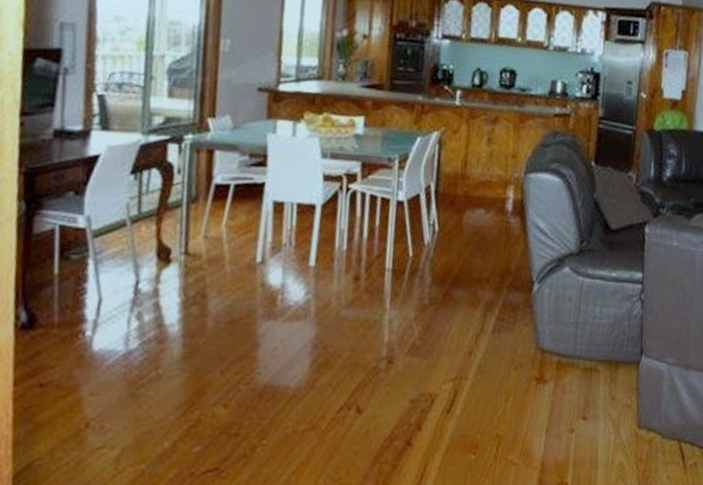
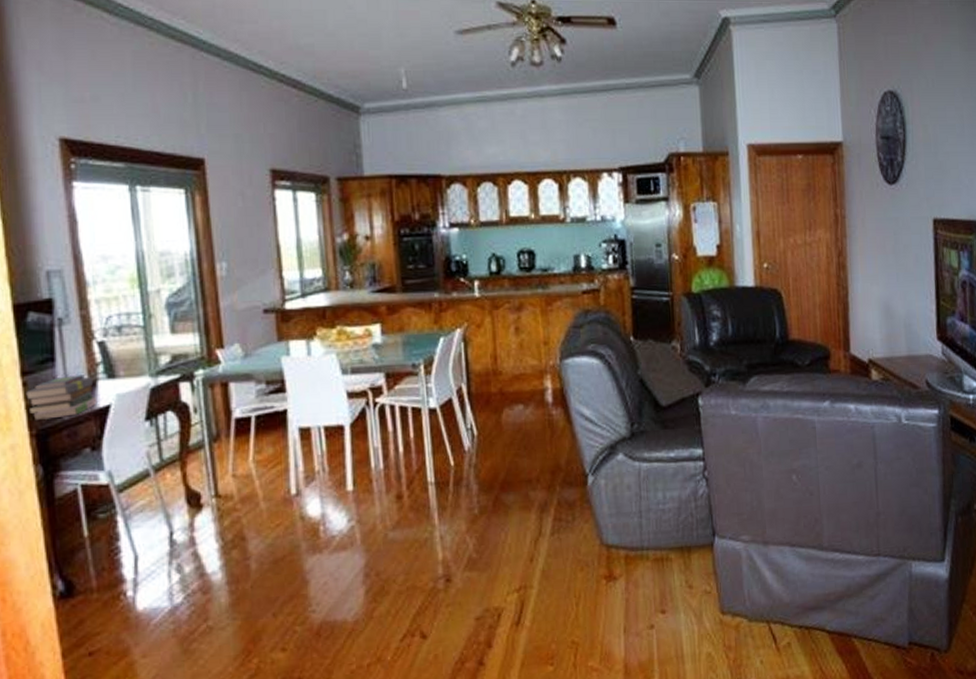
books: none [21,122,89,161] -> present [26,375,98,421]

